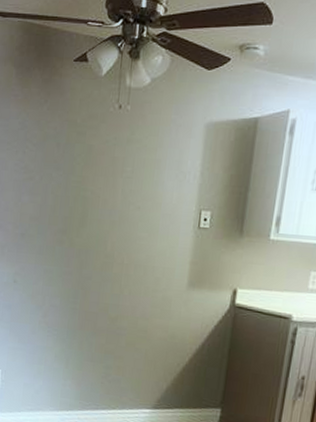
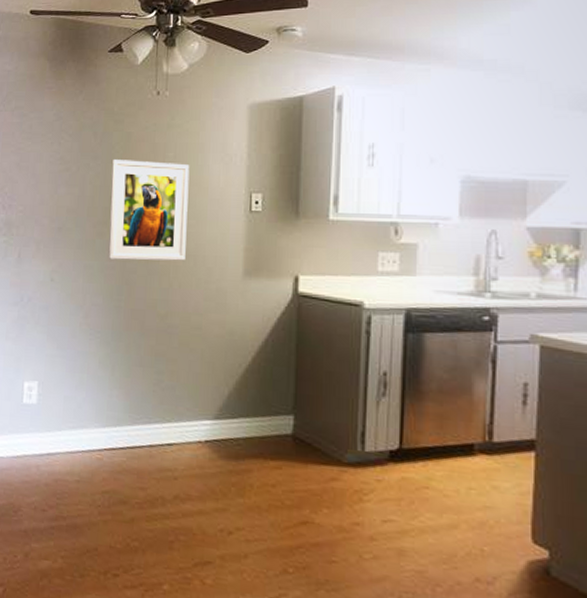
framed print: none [66,171,146,271] -> present [108,160,190,261]

